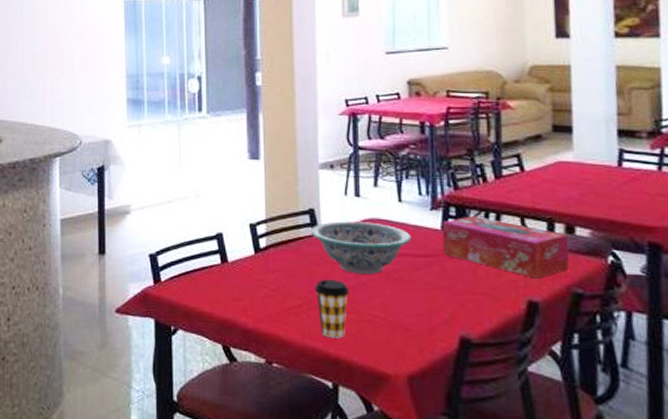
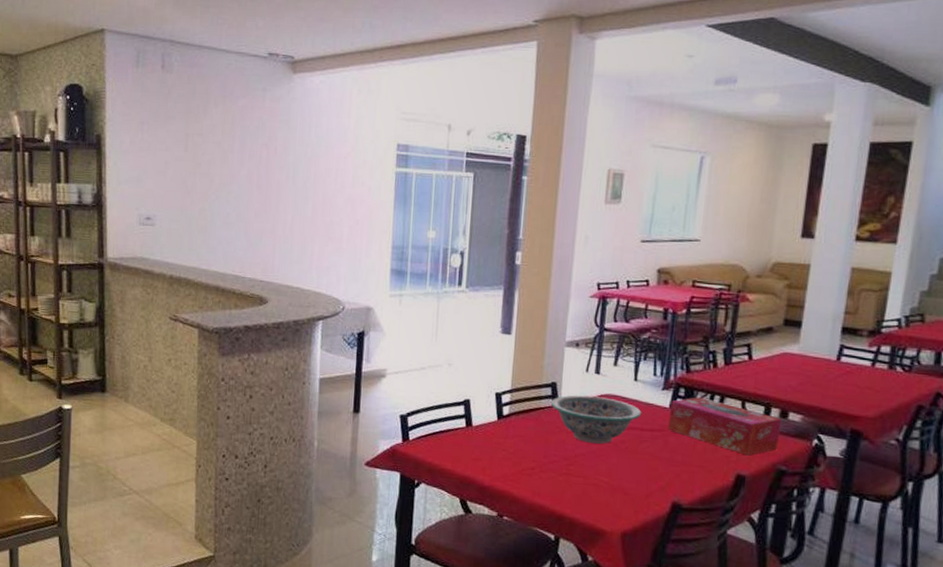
coffee cup: present [315,279,350,339] -> none [548,446,580,498]

